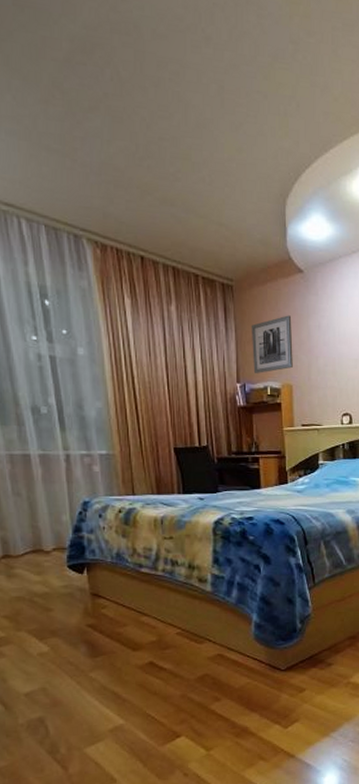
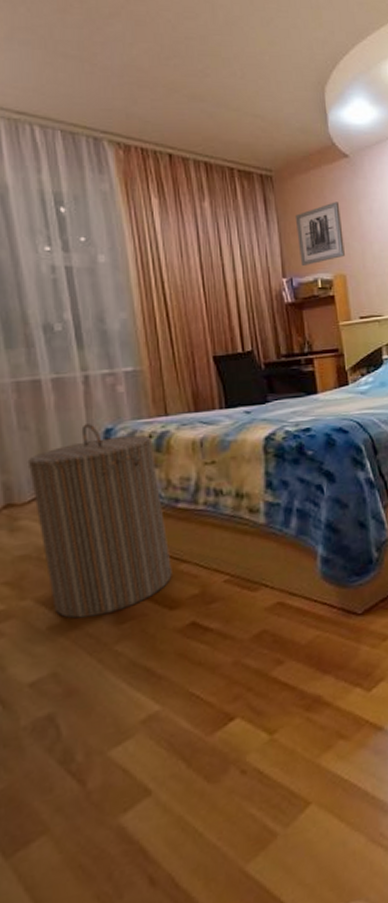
laundry hamper: none [20,496,135,649] -> present [27,424,172,619]

